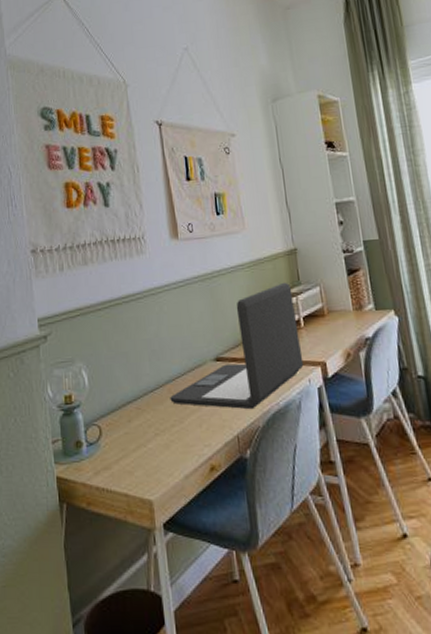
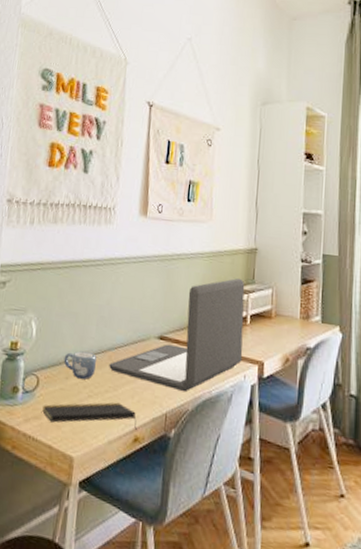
notepad: none [110,434,211,470] -> present [42,402,137,430]
mug: none [122,389,157,420] -> present [63,351,97,380]

